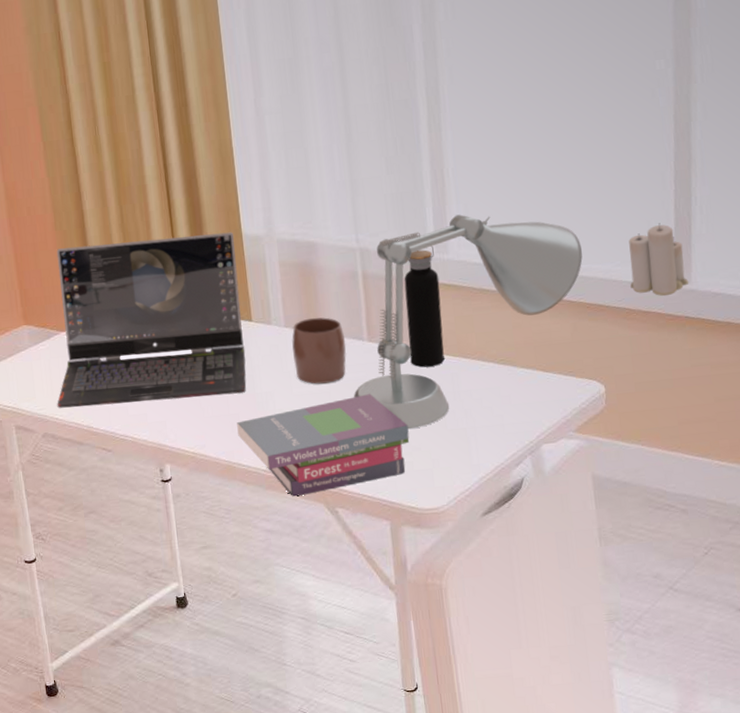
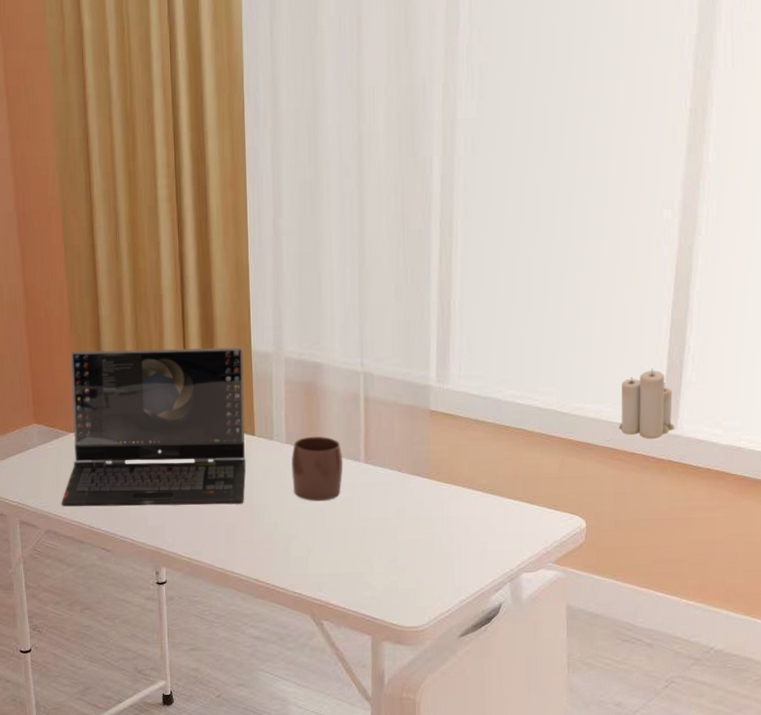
books: present [237,394,410,497] -> none [233,513,397,607]
desk lamp: present [353,214,583,430] -> none [346,346,577,550]
water bottle: present [404,245,445,368] -> none [403,374,438,492]

